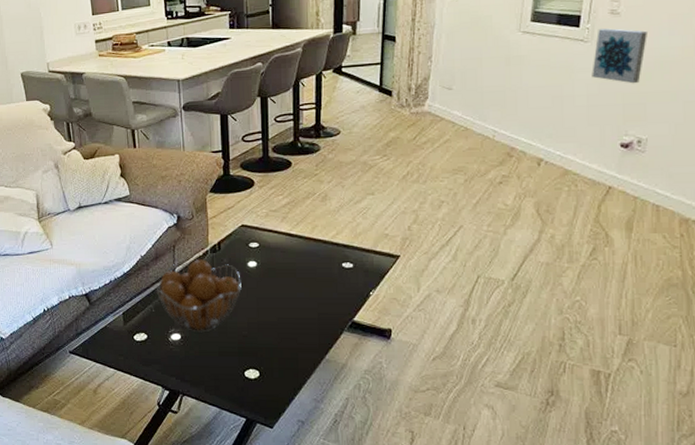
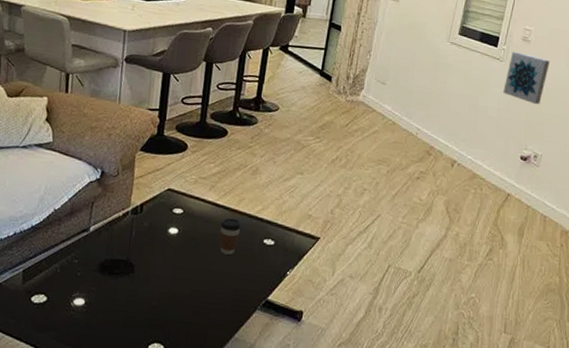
fruit basket: present [156,259,241,333] -> none [64,219,159,300]
coffee cup: none [297,246,318,281] -> present [219,218,241,255]

